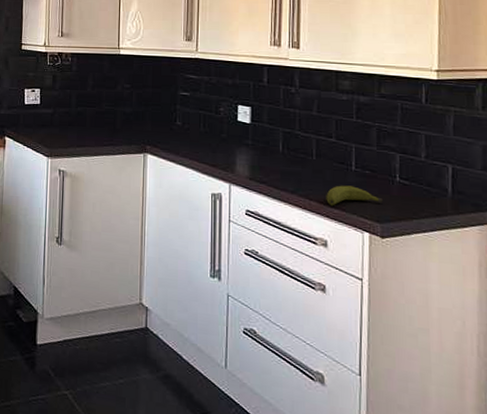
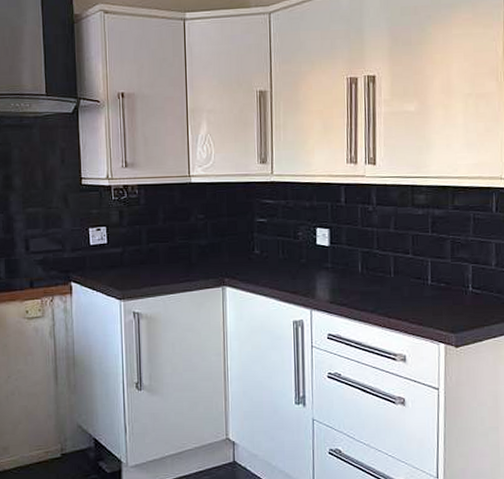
fruit: present [326,185,383,206] -> none [404,300,457,322]

